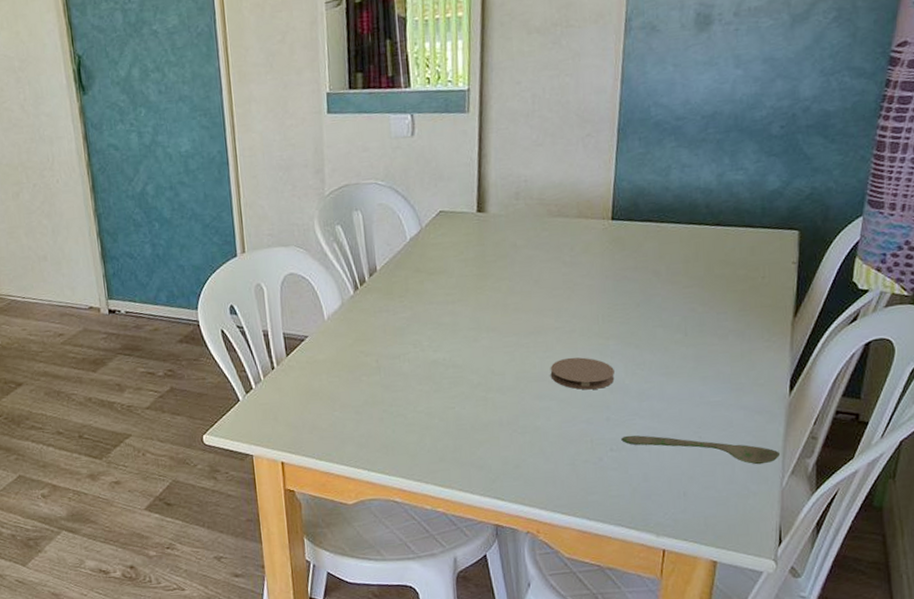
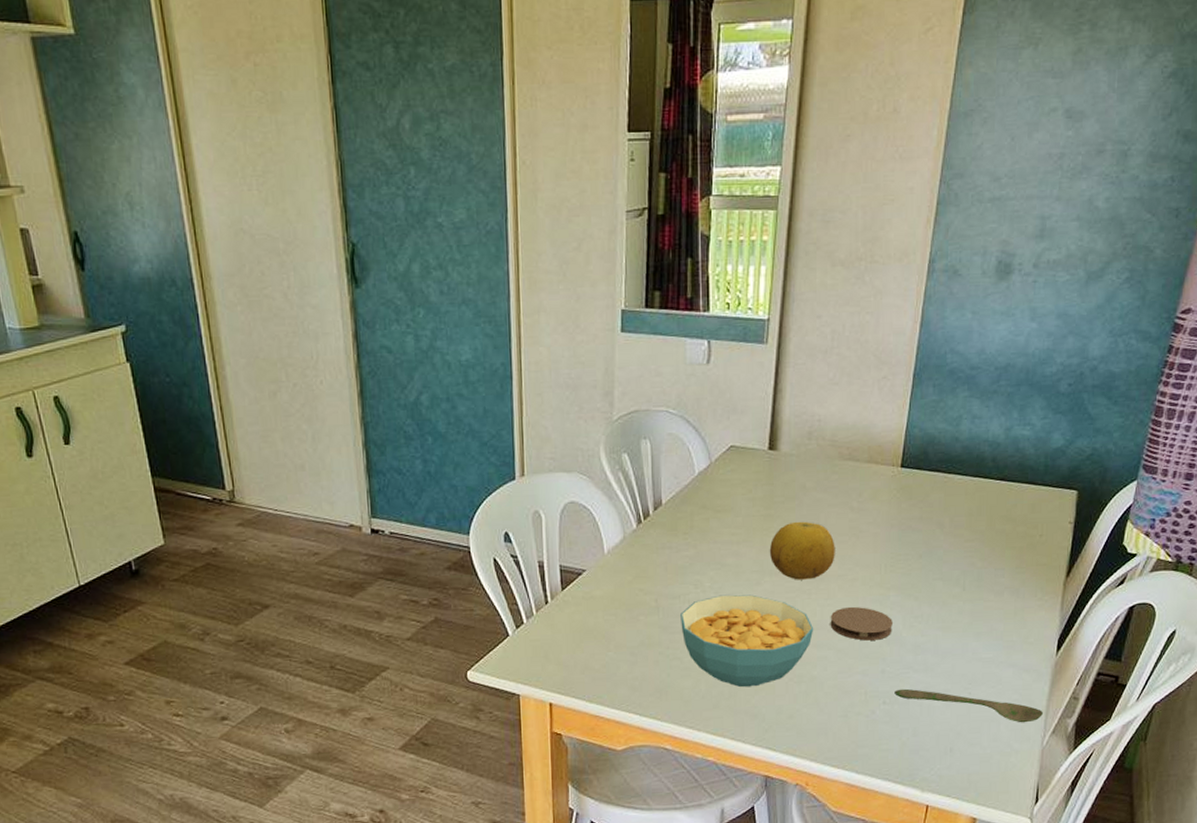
cereal bowl: none [401,351,535,440] -> present [680,594,814,688]
fruit: none [484,278,551,335] -> present [769,521,835,580]

